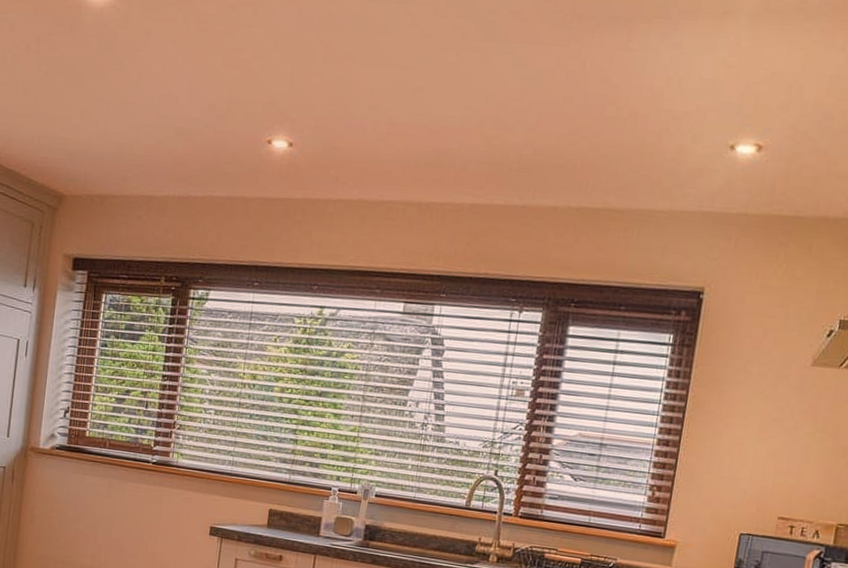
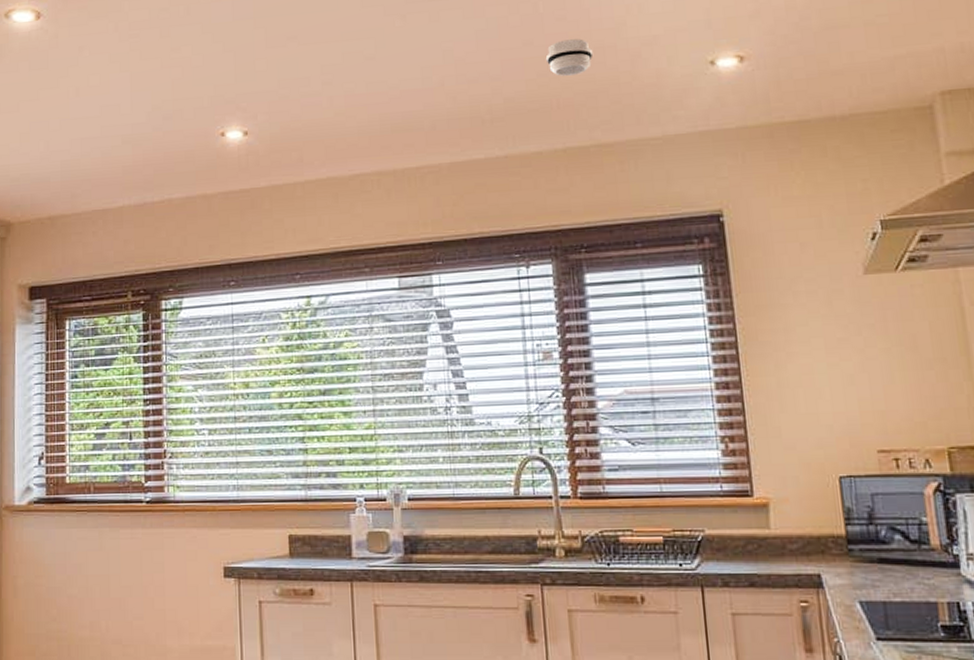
smoke detector: none [581,102,626,139] -> present [546,39,594,76]

